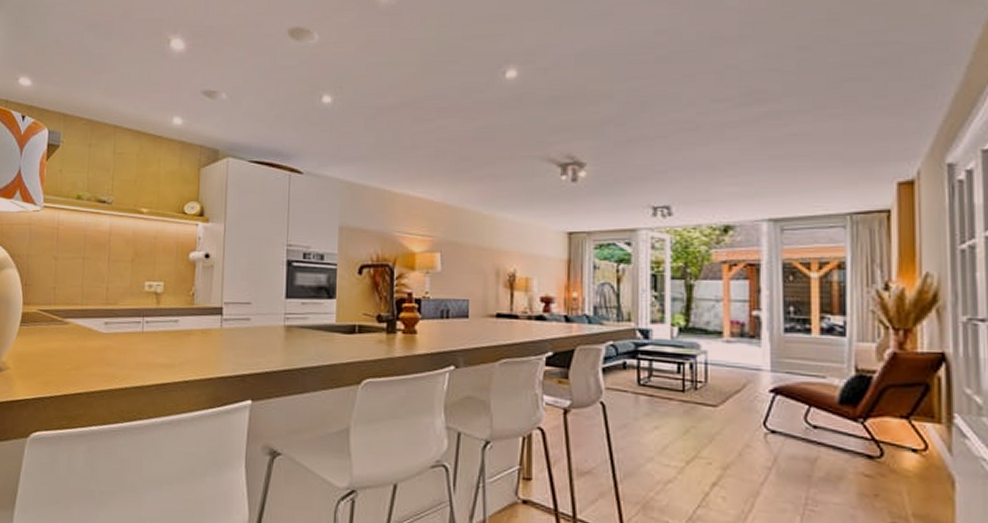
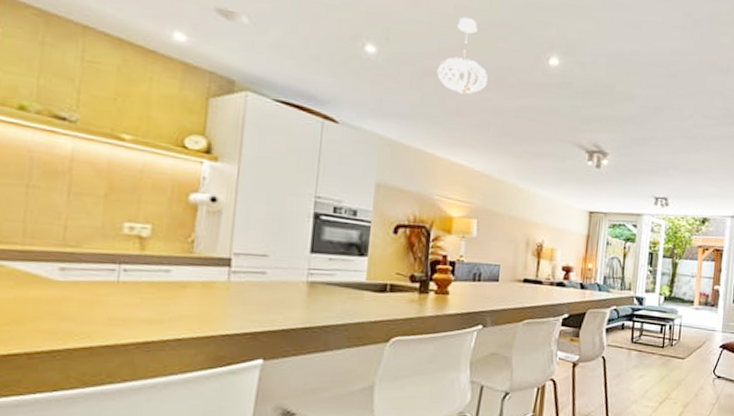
pendant light: none [389,49,440,126] -> present [437,17,488,94]

